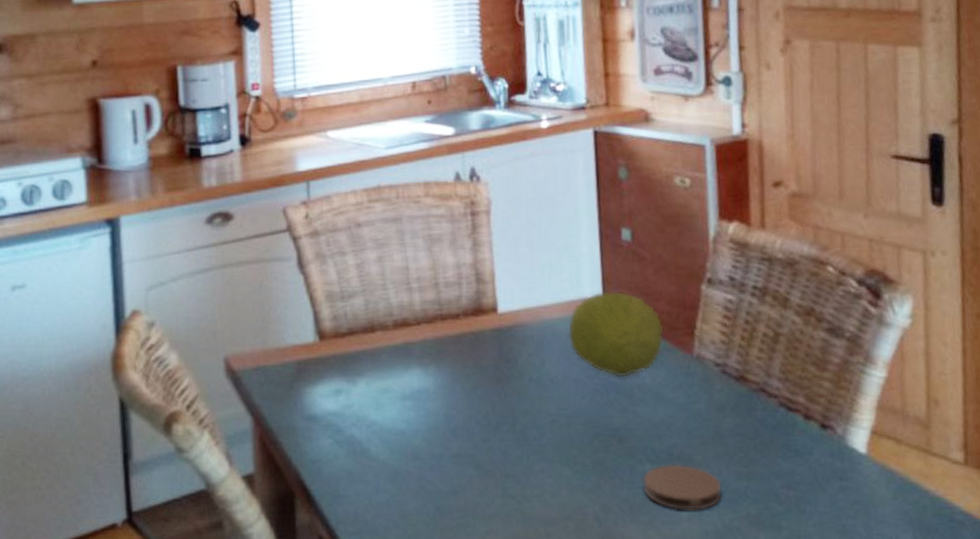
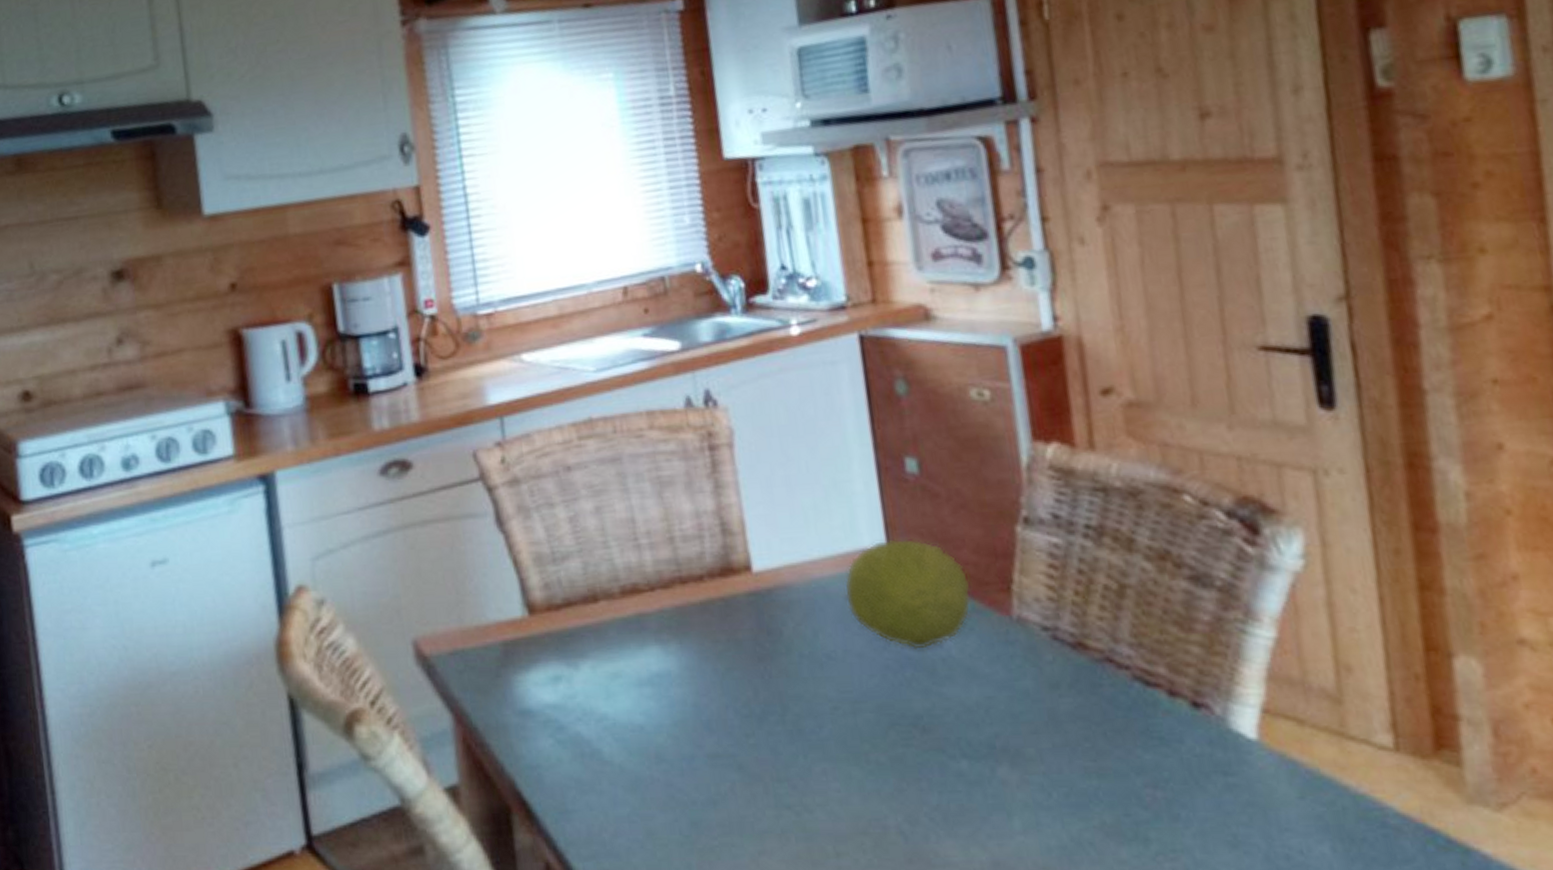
coaster: present [643,464,722,510] -> none [958,759,1066,820]

